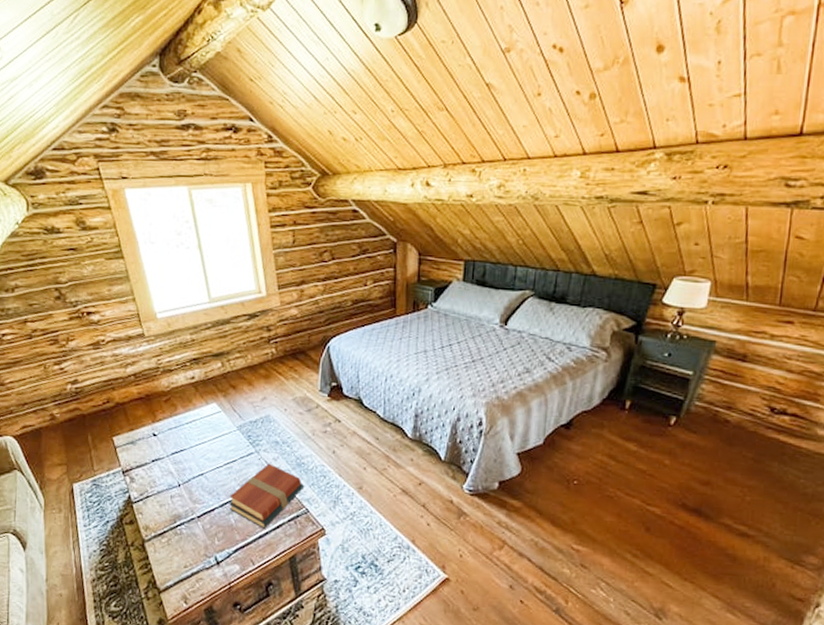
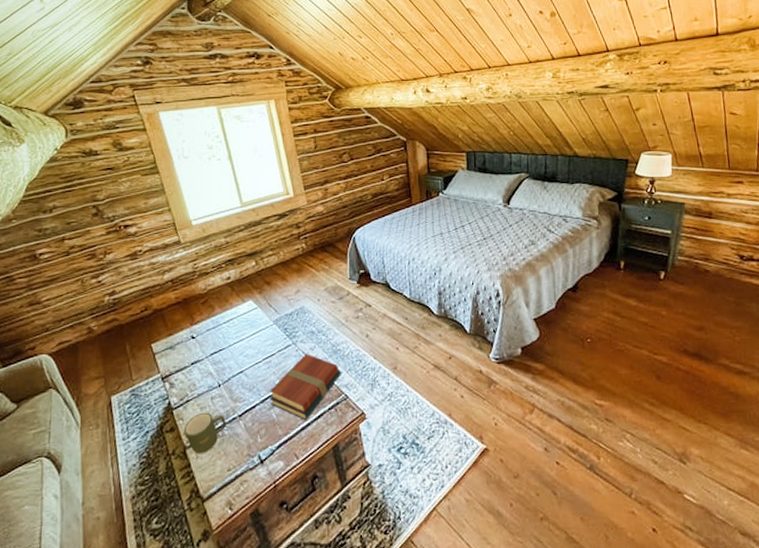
mug: none [142,509,184,549] -> present [183,412,226,454]

